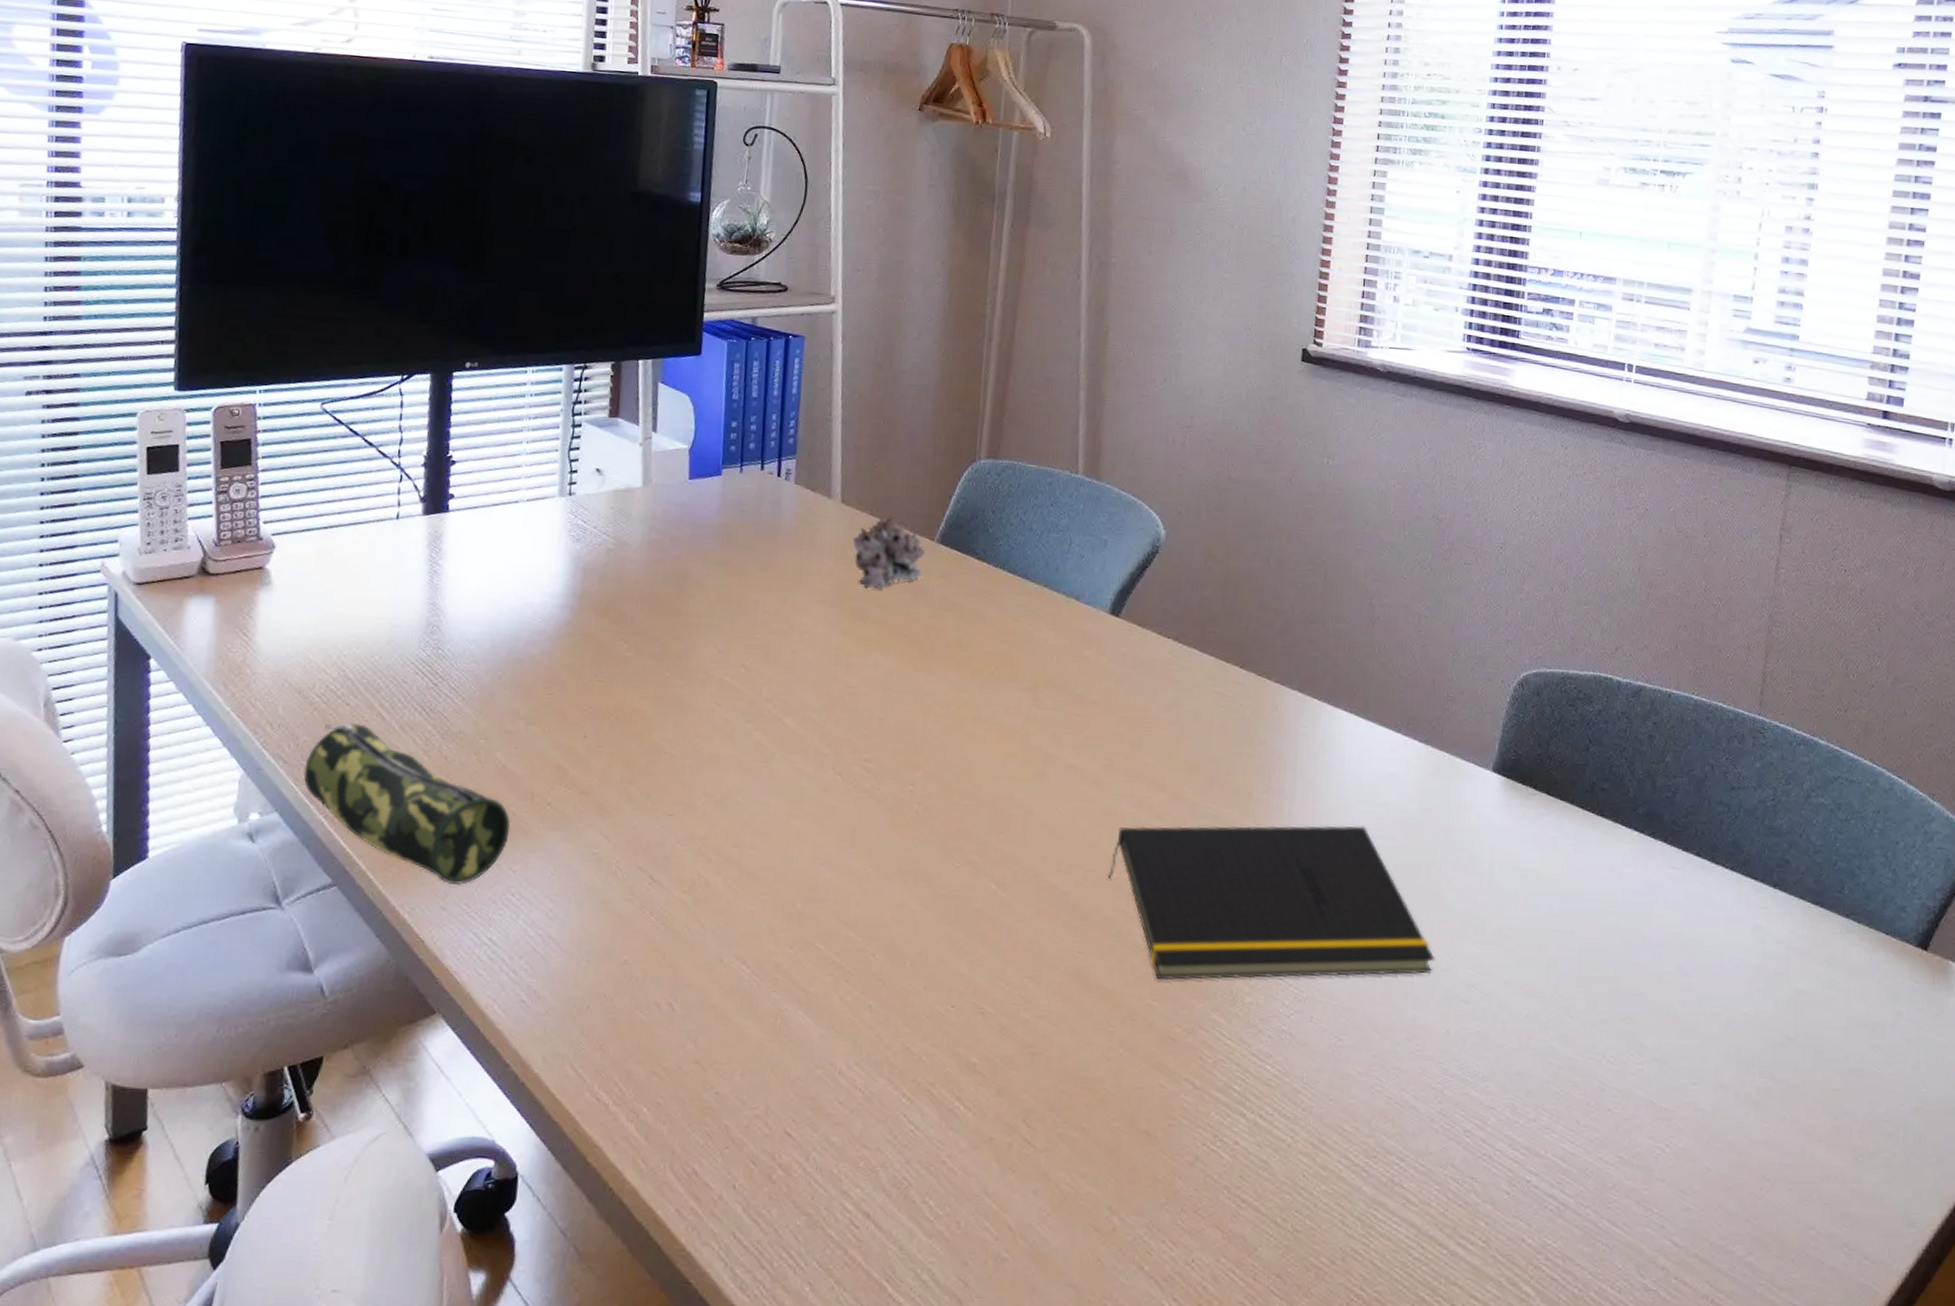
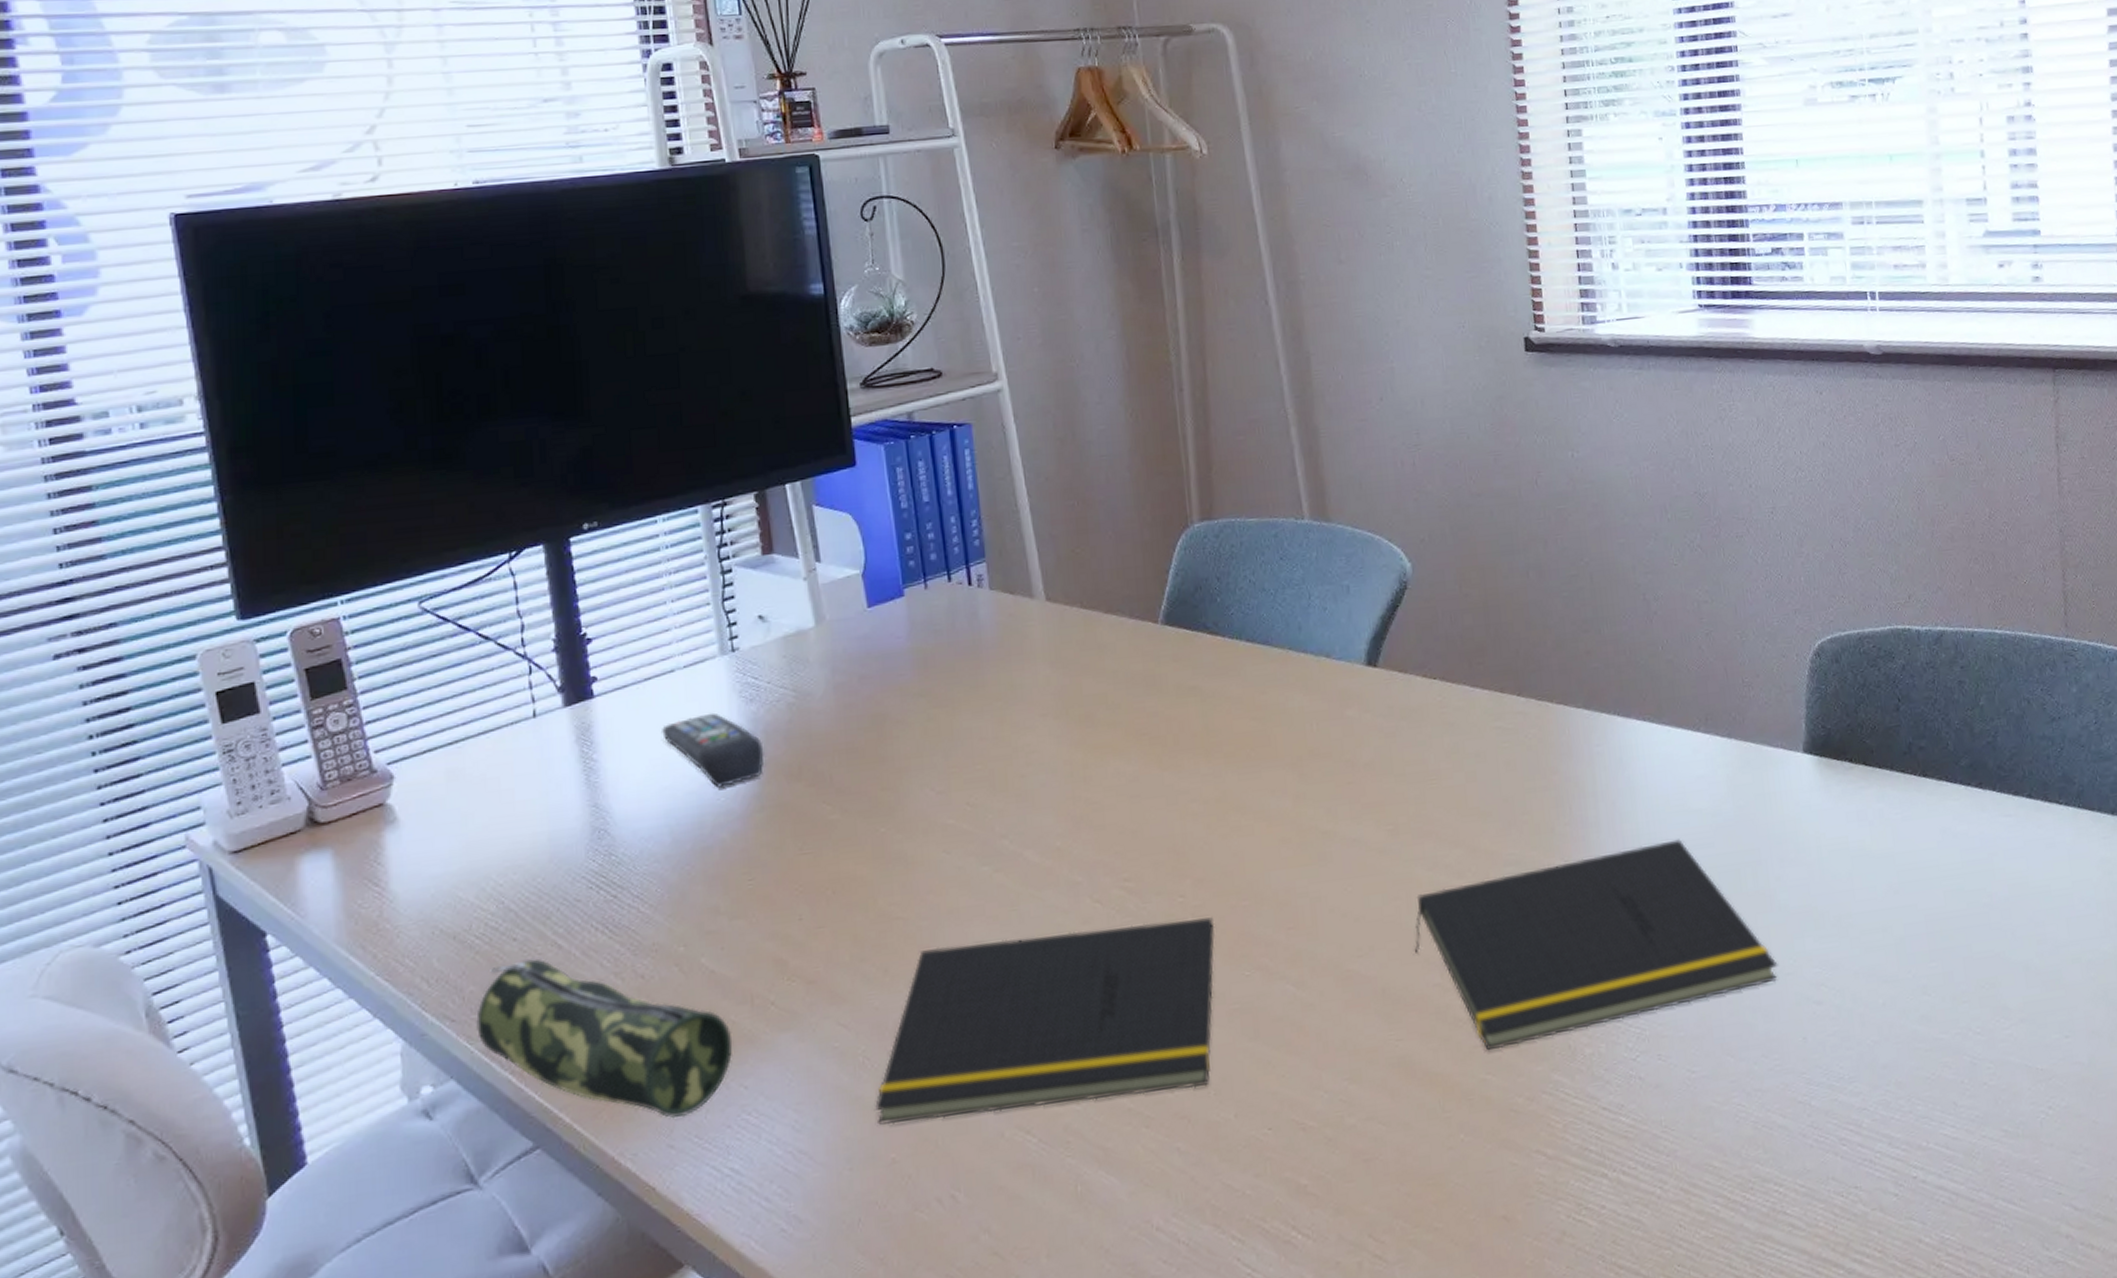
remote control: none [498,544,581,610] -> present [660,712,764,788]
notepad: none [618,785,937,956] -> present [875,917,1215,1125]
succulent plant: present [852,515,925,589] -> none [1066,604,1151,691]

